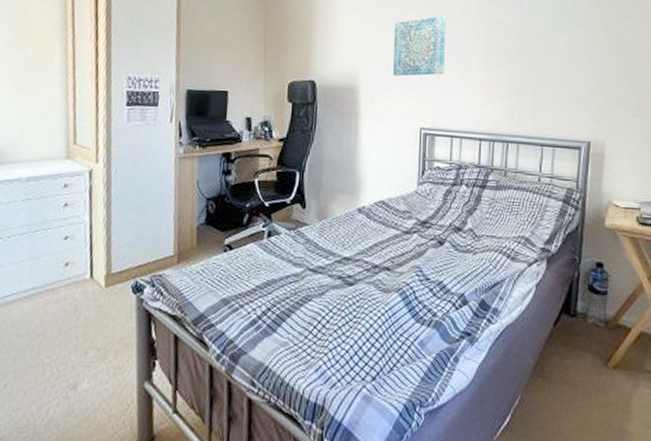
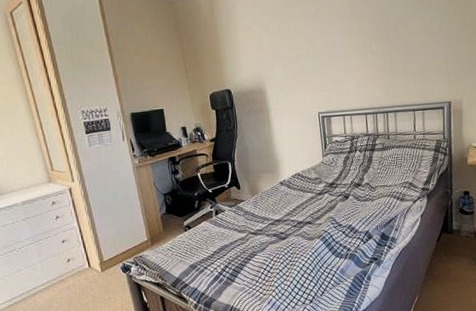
wall art: present [393,15,447,77] -> none [285,18,331,75]

